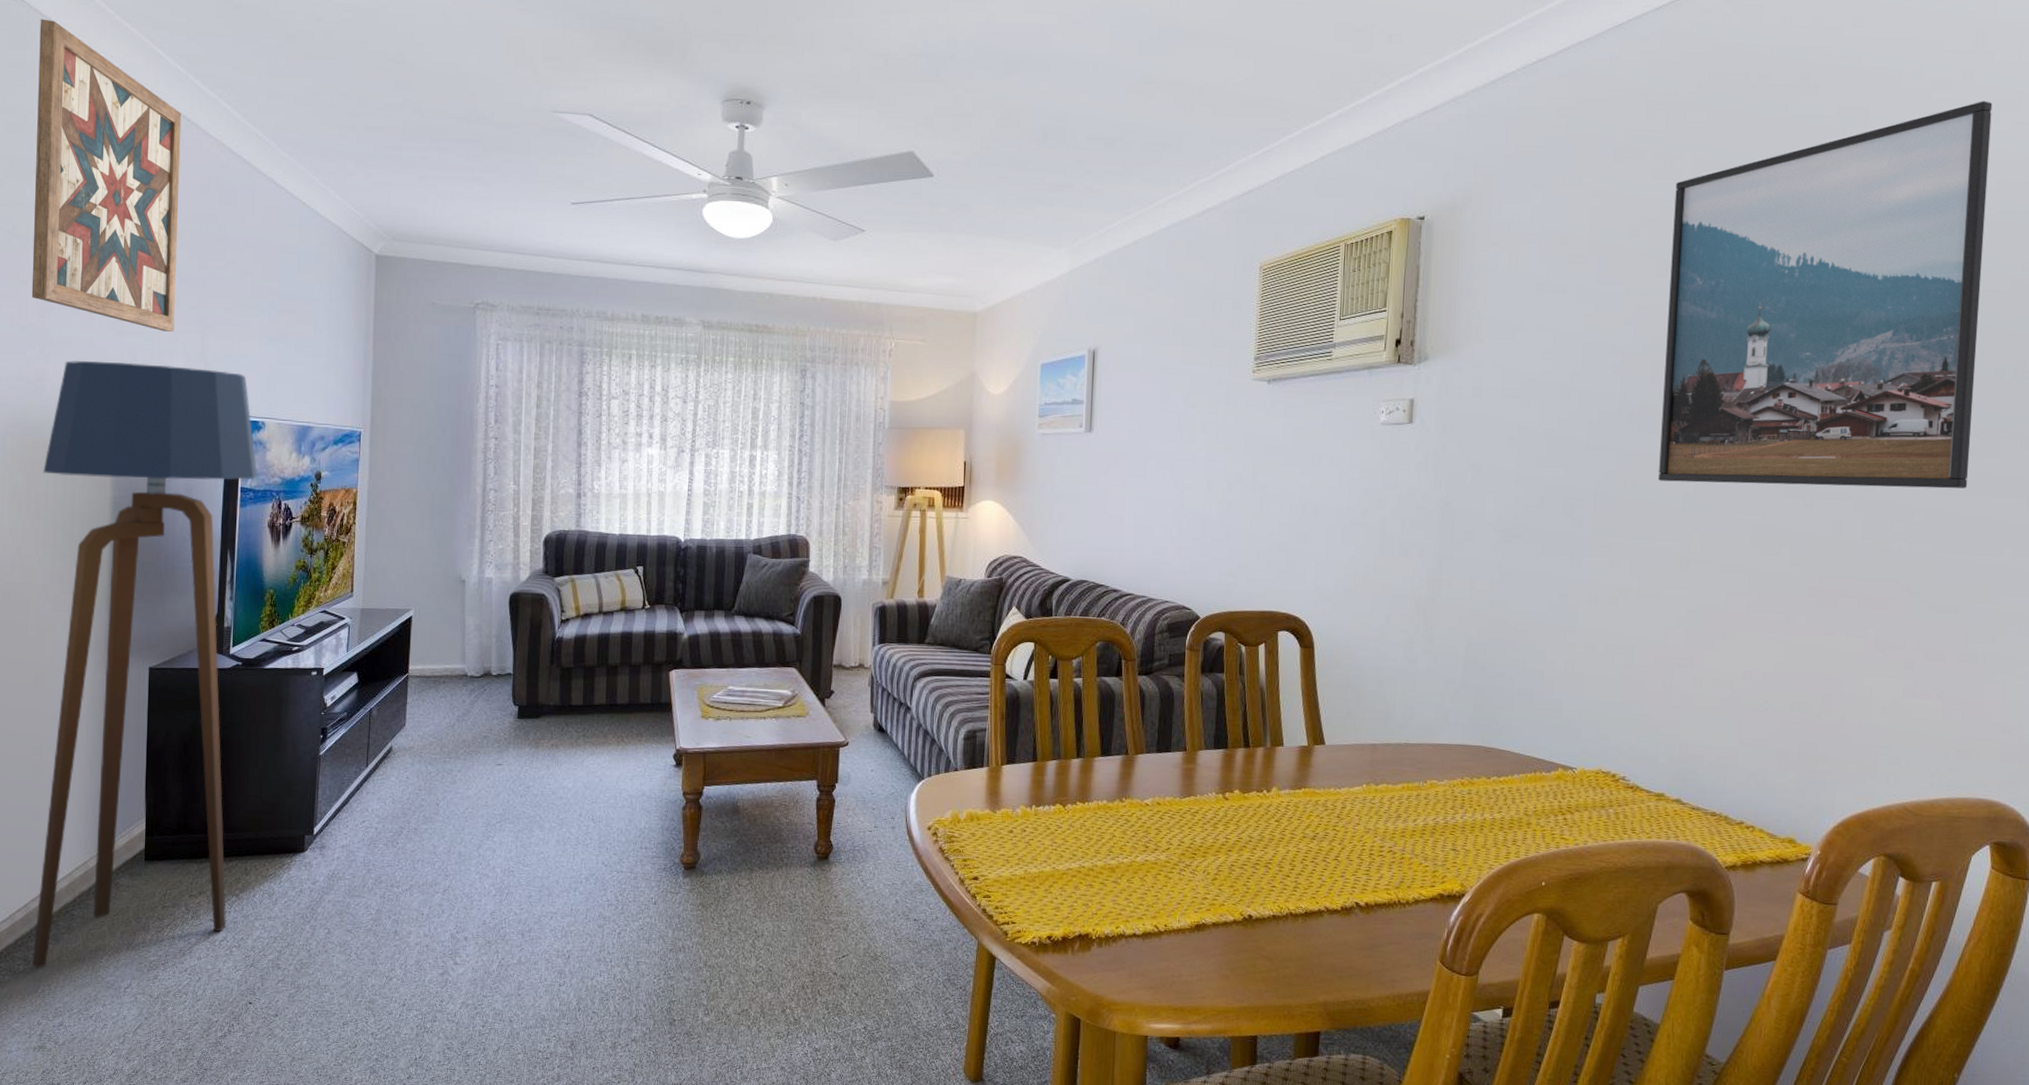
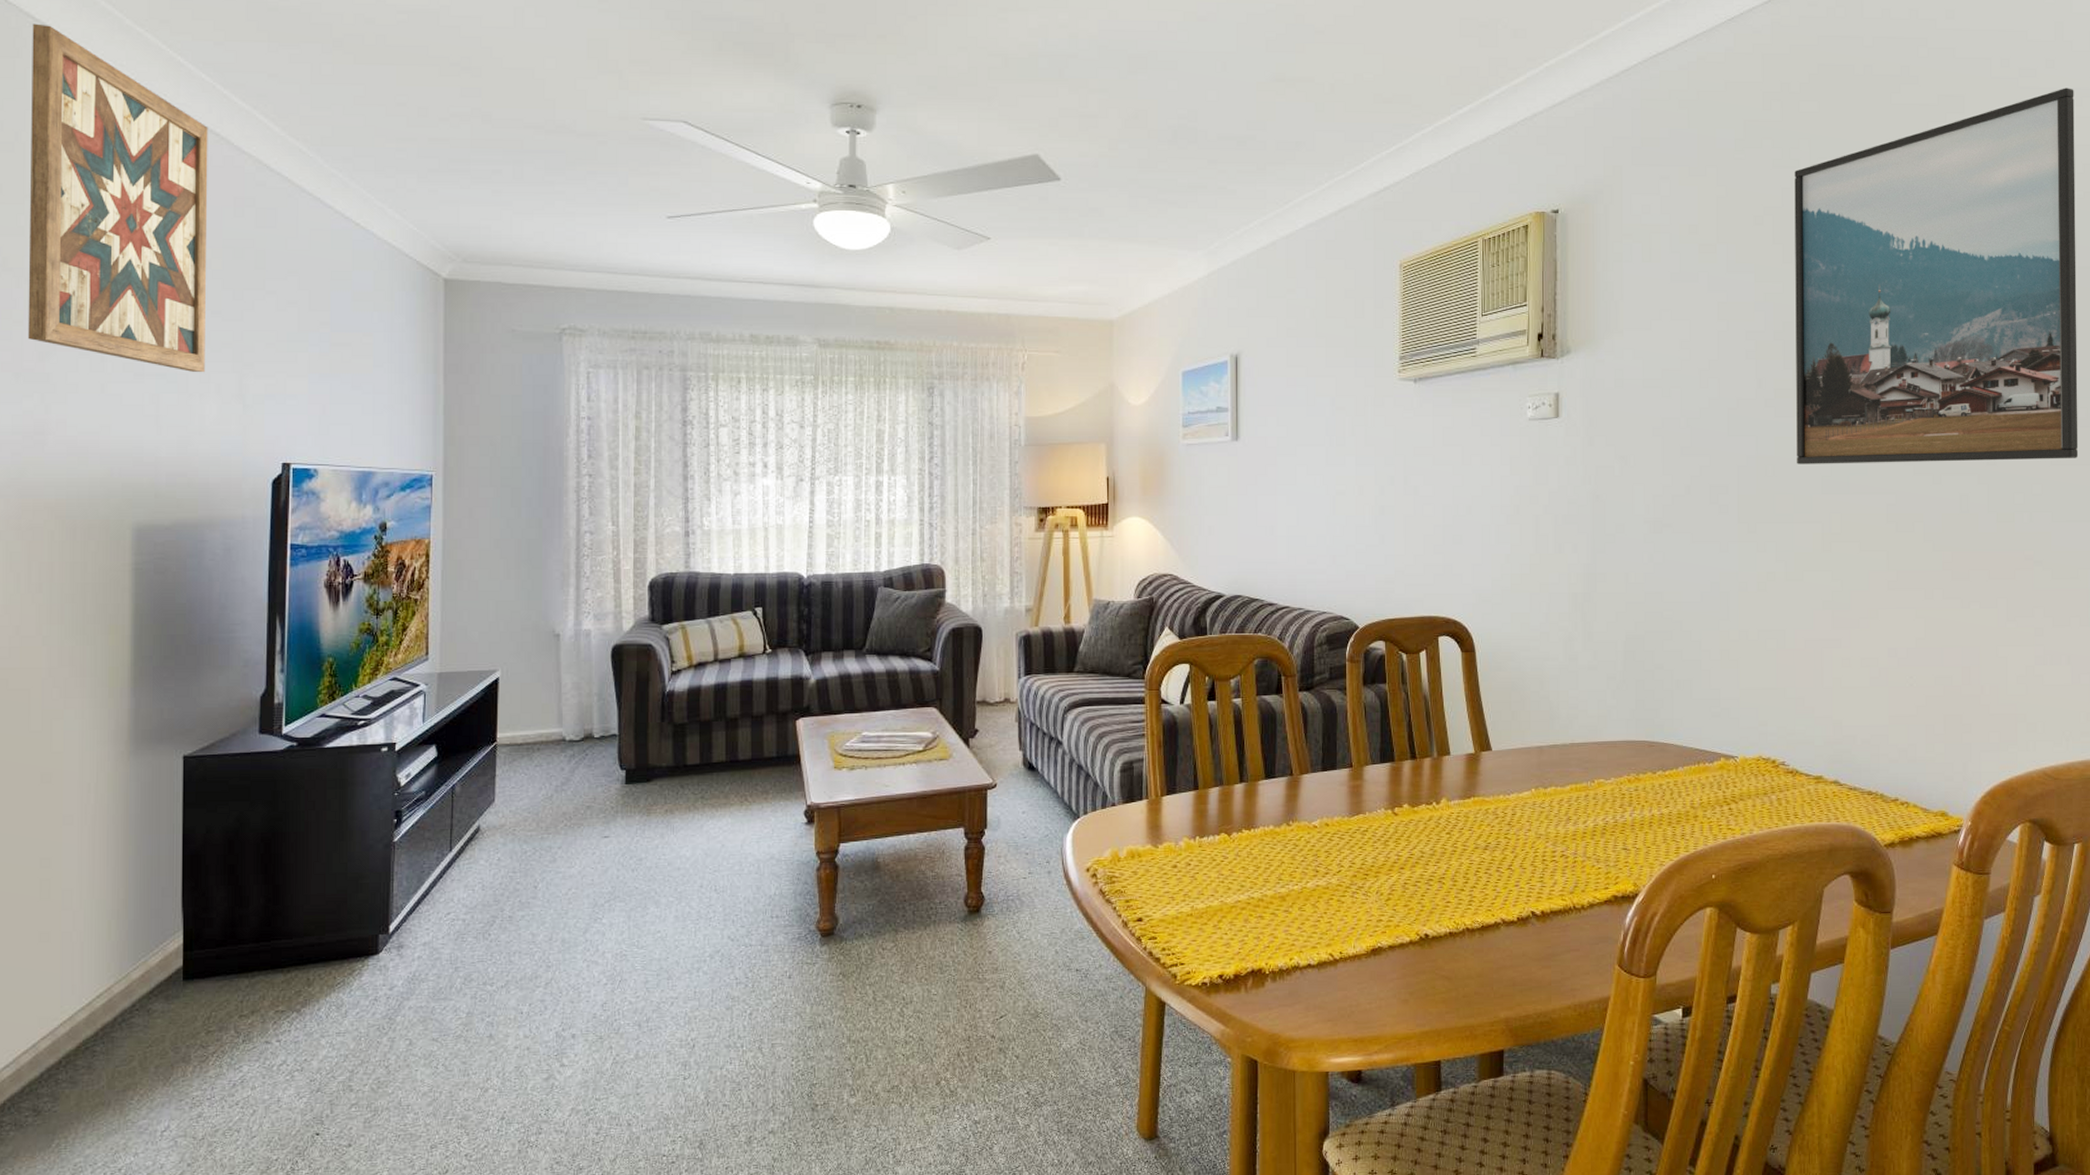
floor lamp: present [32,360,258,969] -> none [43,408,311,1119]

